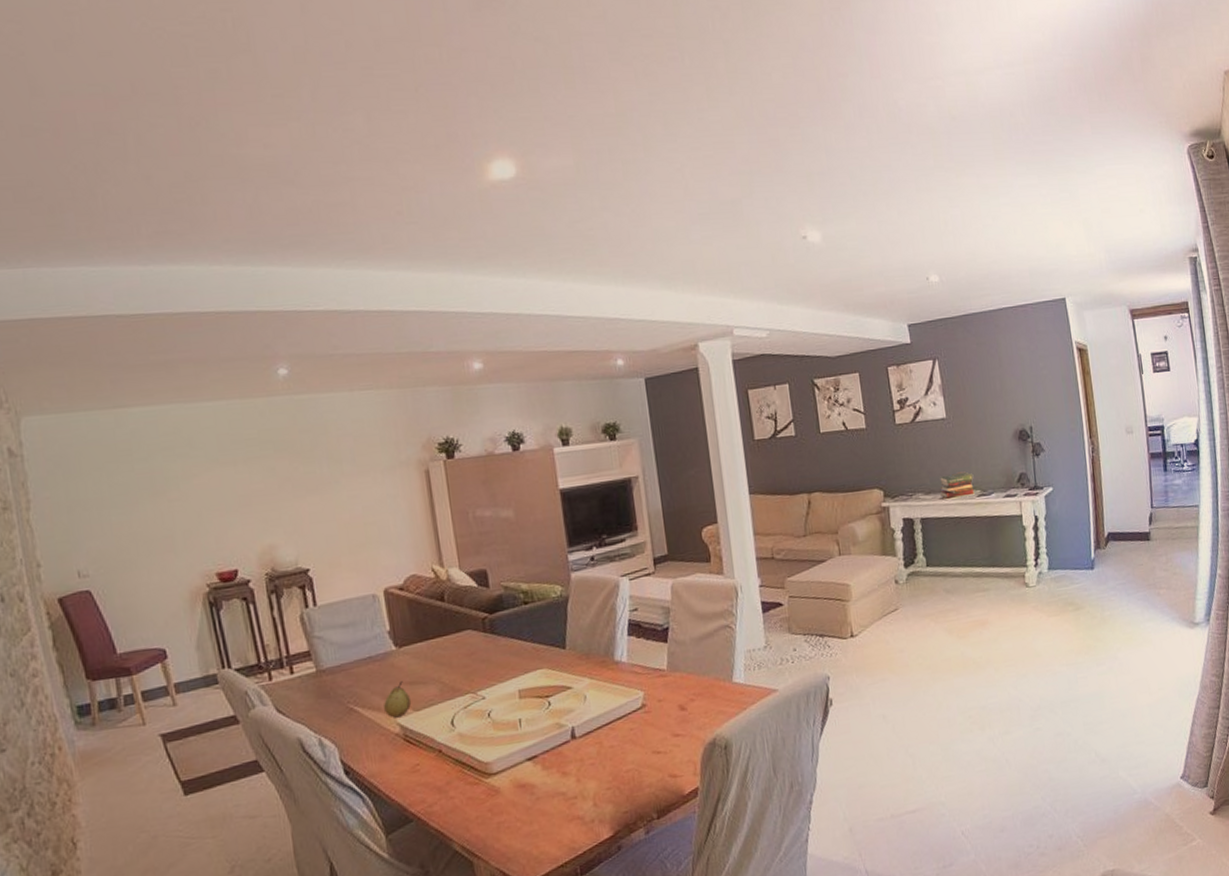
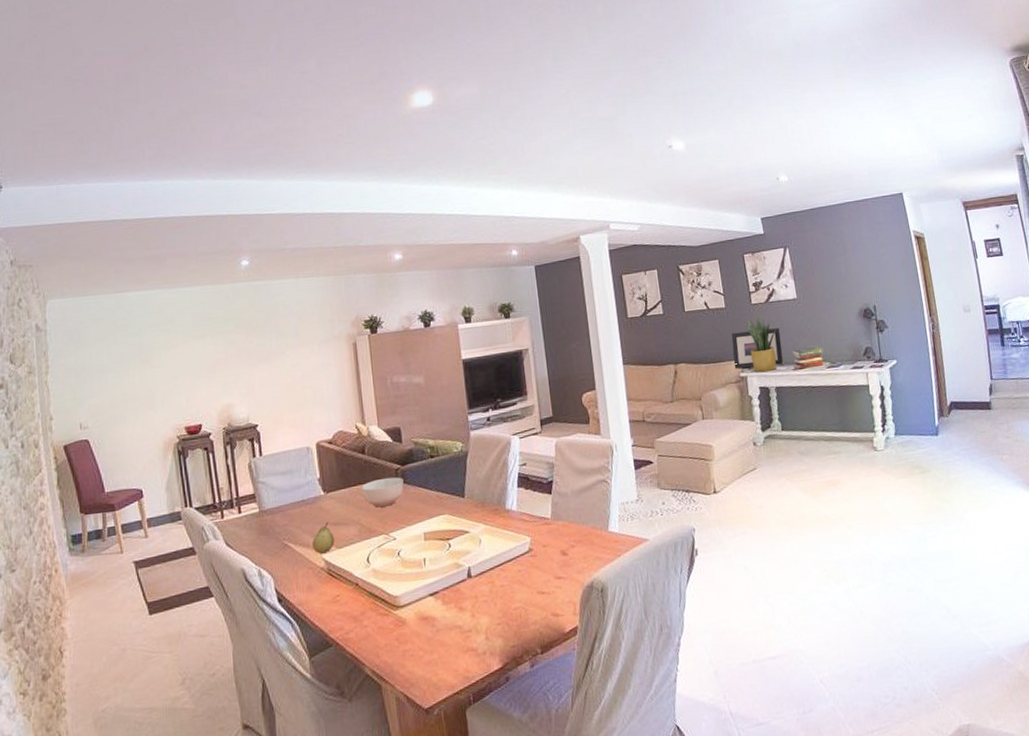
bowl: none [440,627,493,663] -> present [360,476,404,508]
picture frame: none [872,451,930,498] -> present [731,328,783,369]
planter: none [886,437,923,503] -> present [744,315,777,373]

